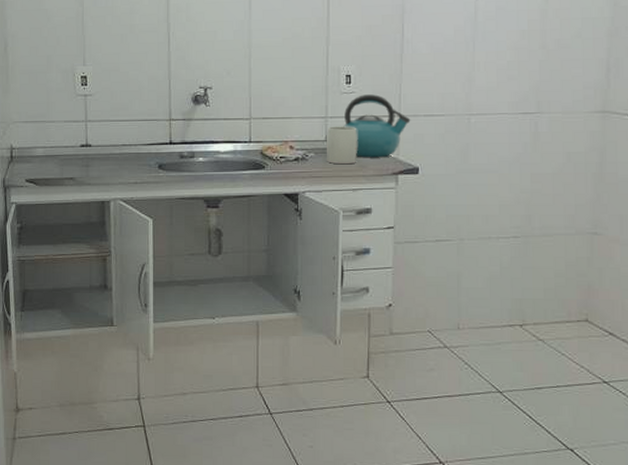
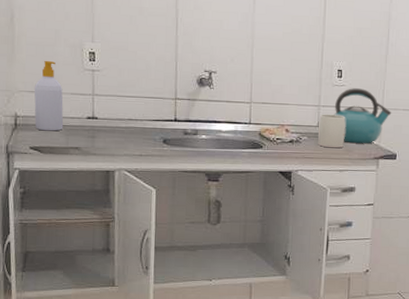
soap bottle: none [28,88,58,162] -> present [34,60,64,131]

